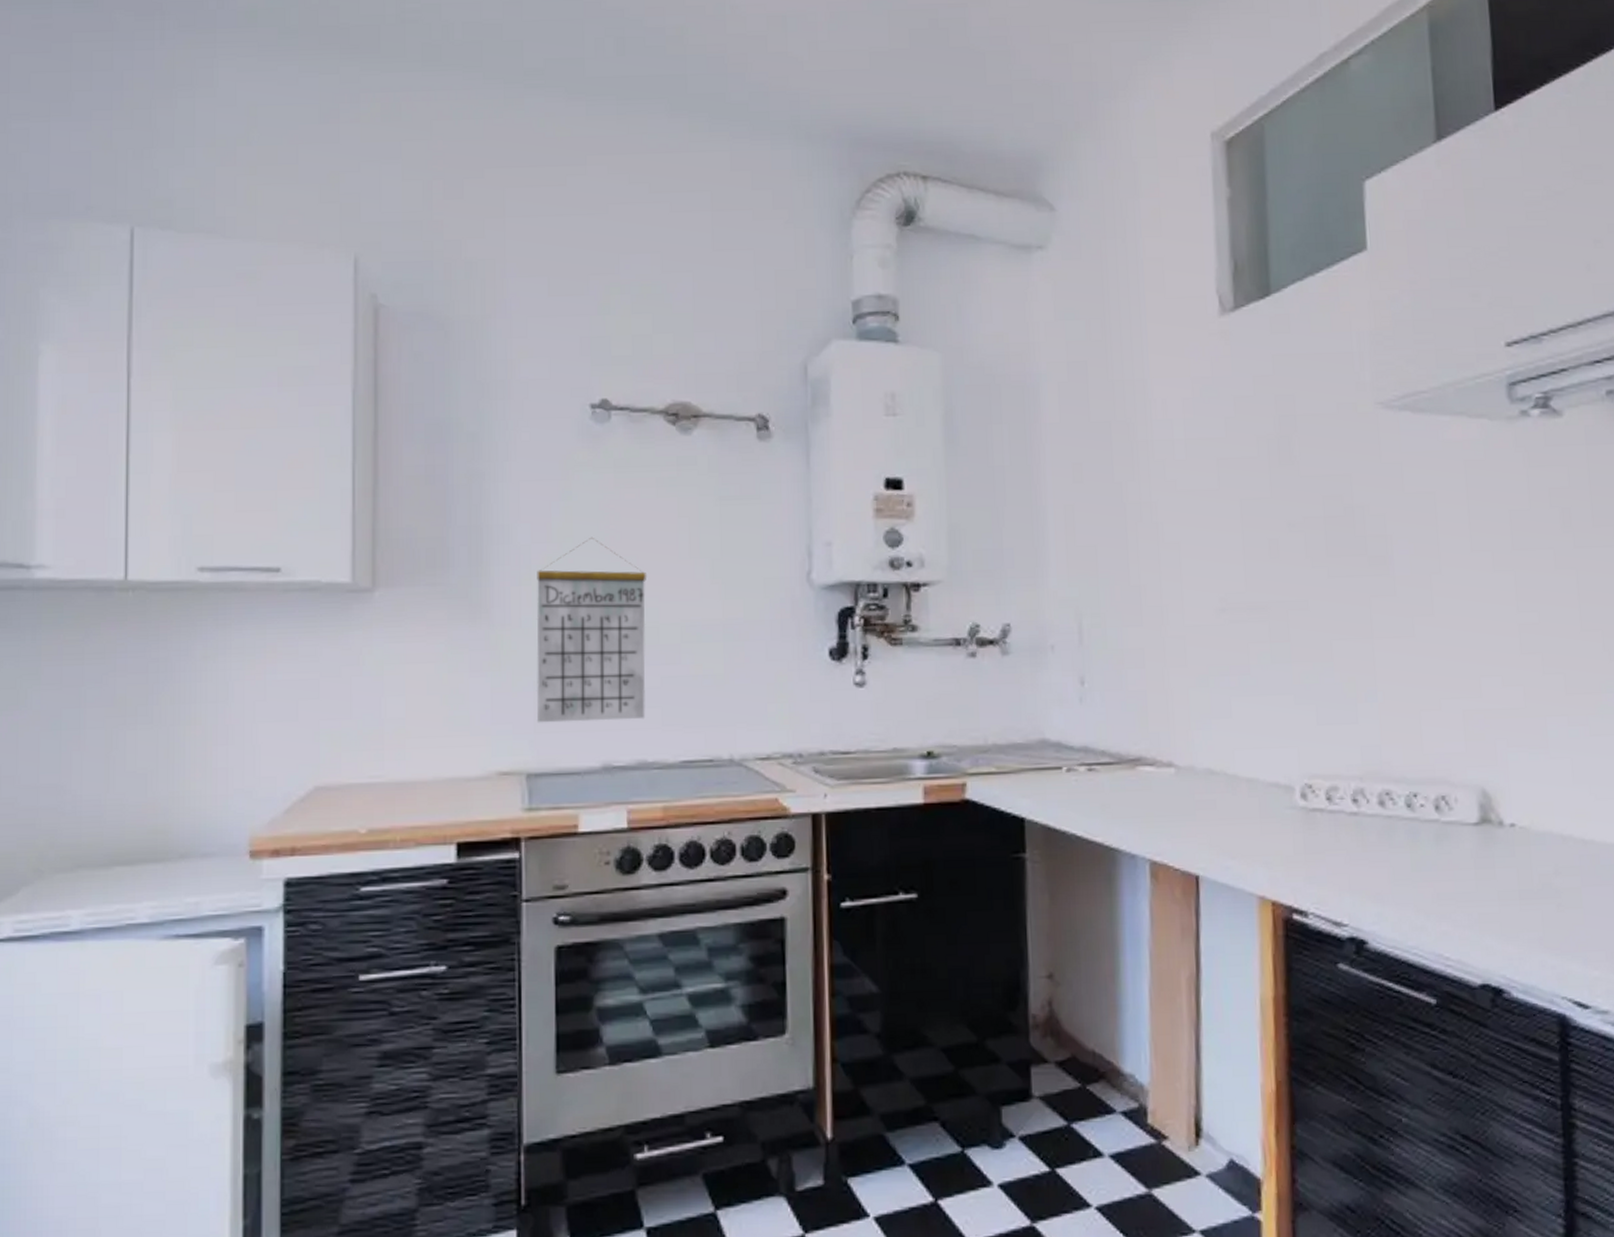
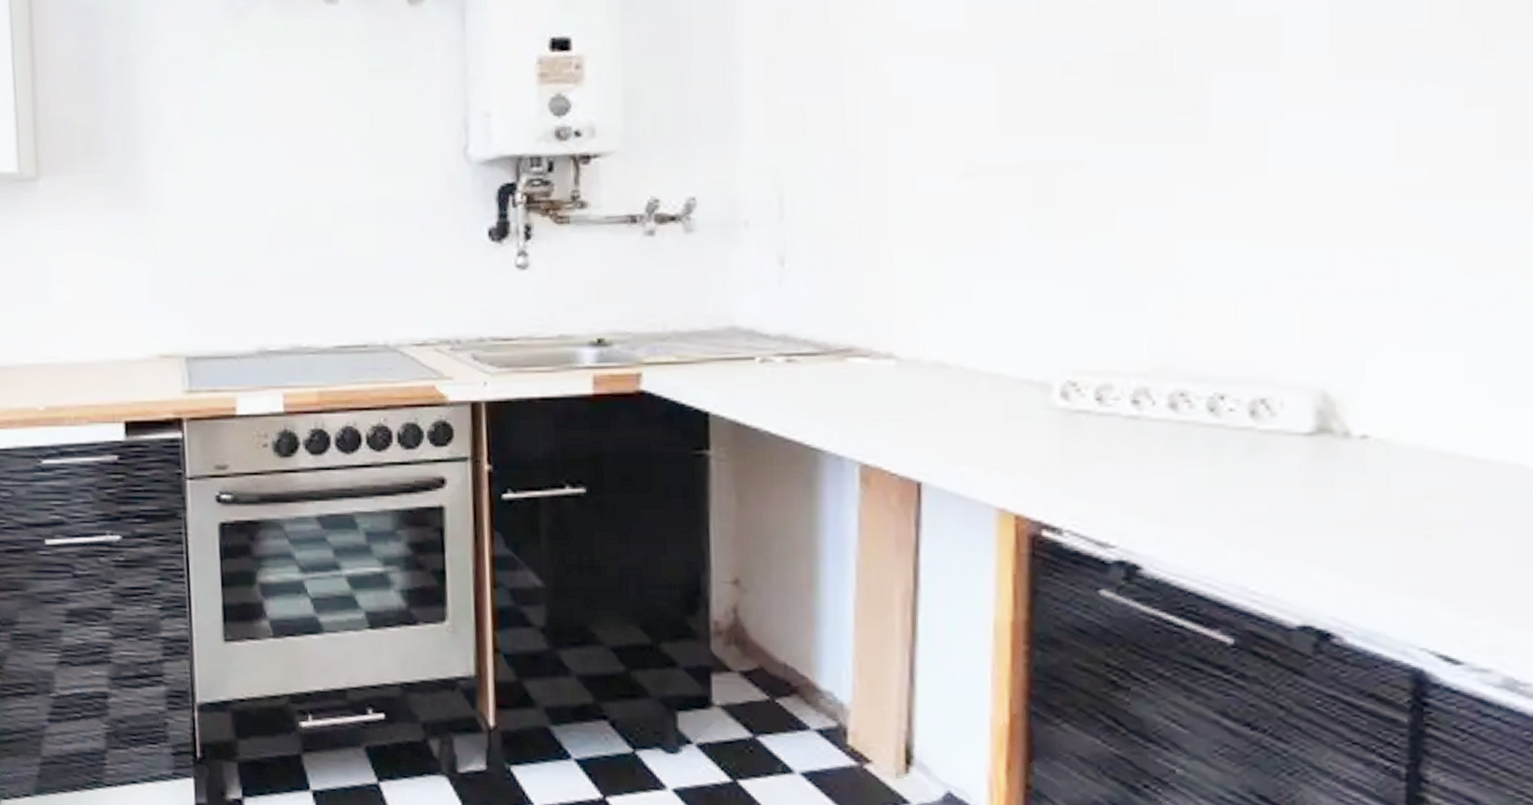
calendar: present [536,537,648,723] -> none [187,118,298,308]

